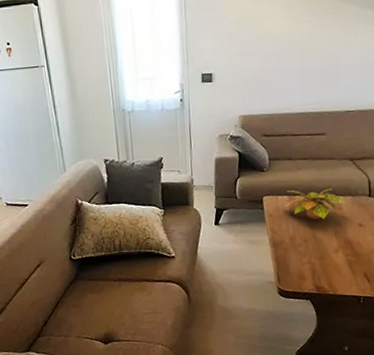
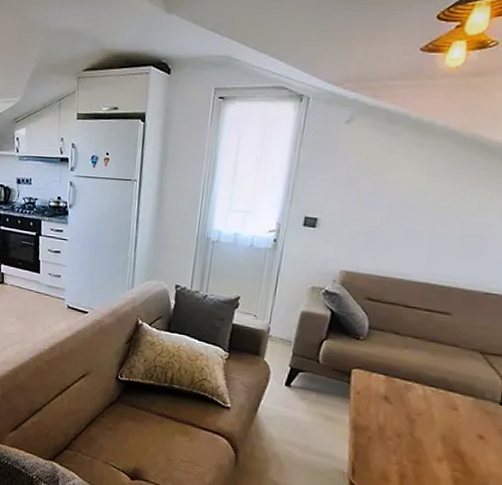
plant: present [285,188,347,220] -> none [378,370,466,417]

